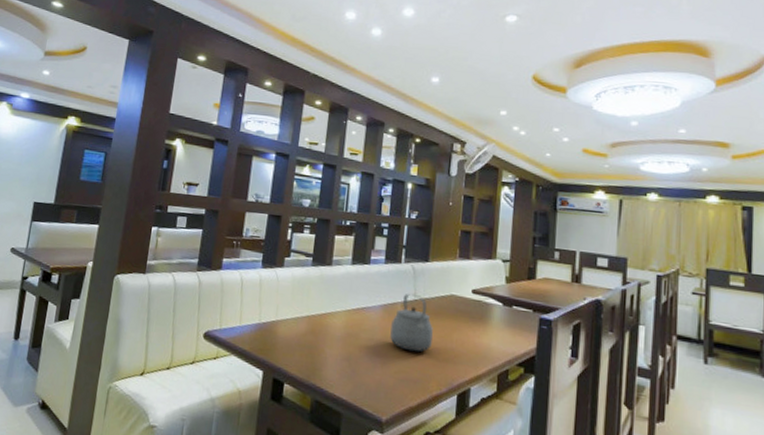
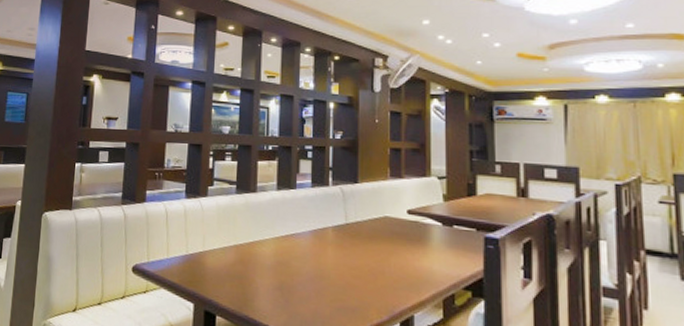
tea kettle: present [390,293,433,352] -> none [323,217,368,279]

